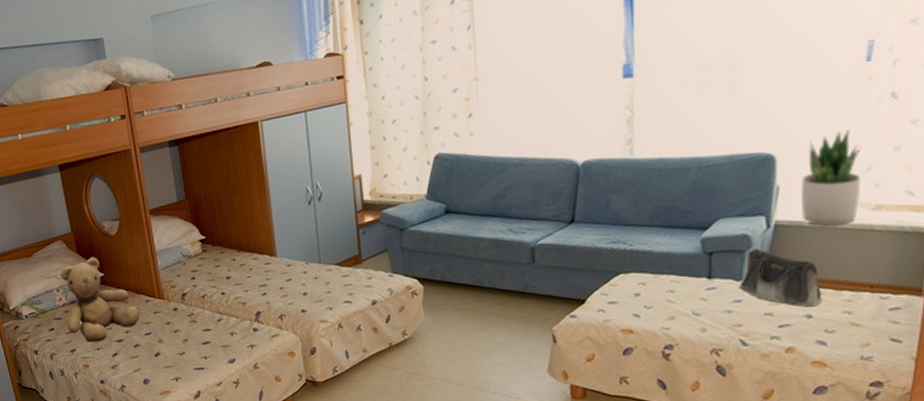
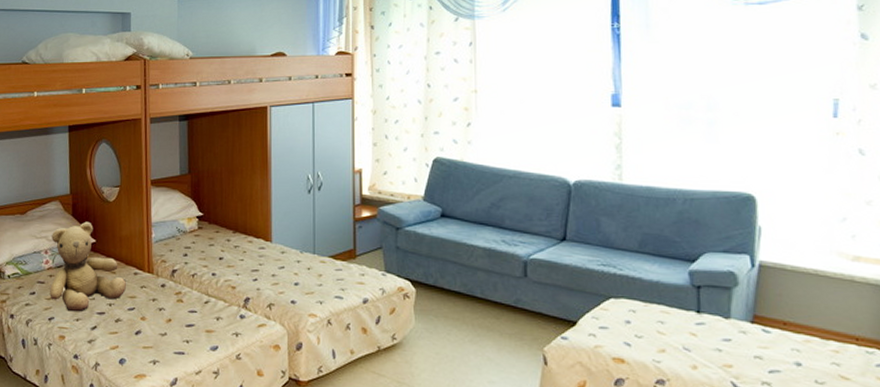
saddlebag: present [738,248,823,307] -> none [726,287,811,355]
planter: present [802,129,861,226] -> none [782,179,838,272]

